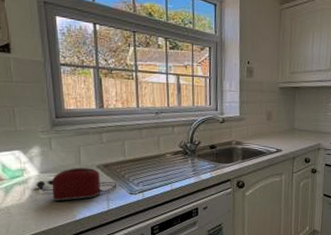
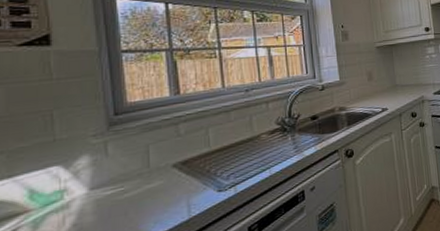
toaster: present [36,167,117,201] -> none [83,169,201,223]

